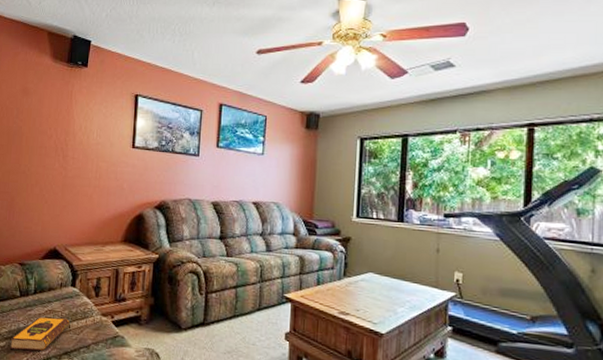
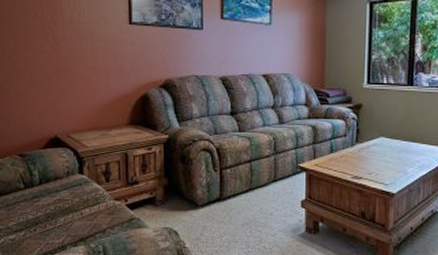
hardback book: present [10,317,70,351] -> none [20,205,81,241]

